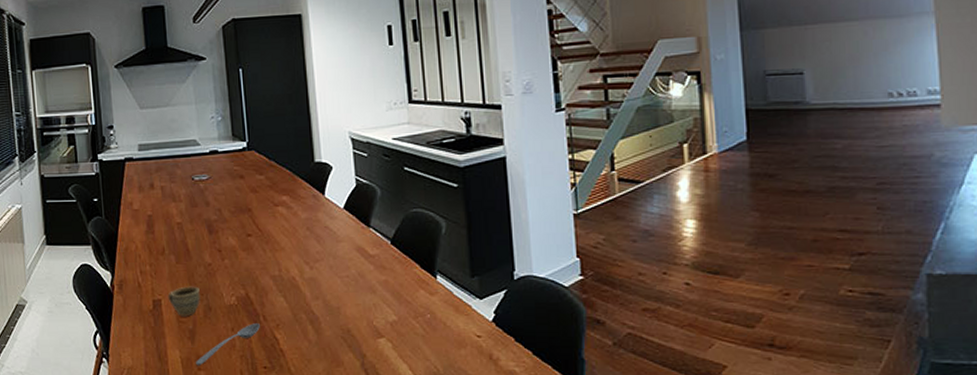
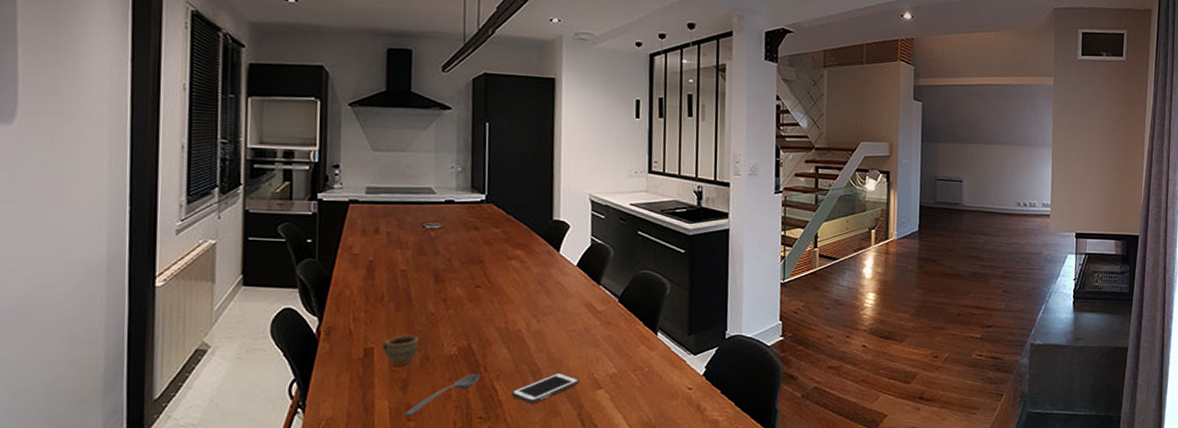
cell phone: none [293,320,359,353] -> present [512,372,579,404]

